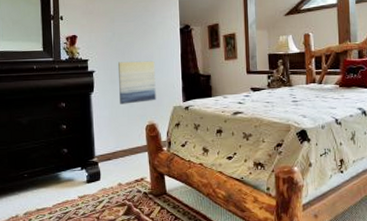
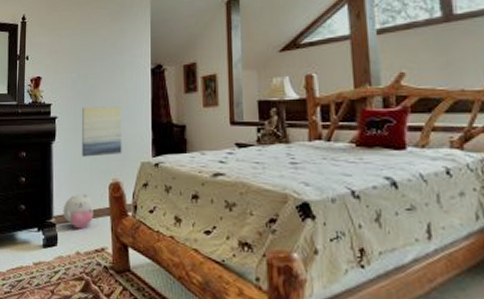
plush toy: none [104,135,132,165] -> present [63,193,93,229]

